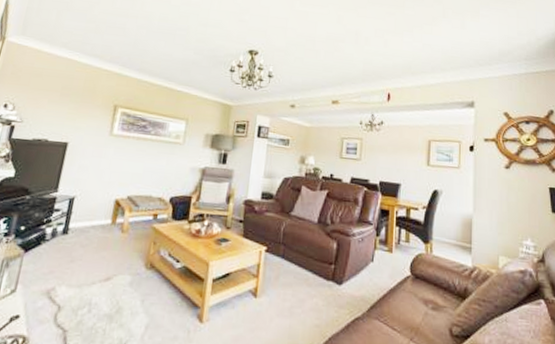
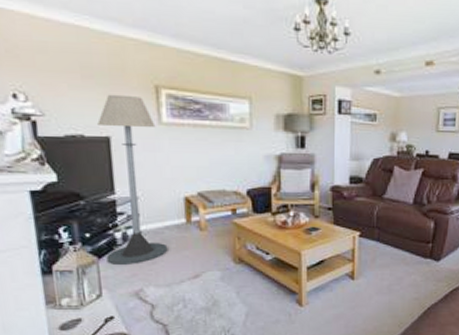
floor lamp: none [31,109,107,262] -> present [97,94,168,266]

